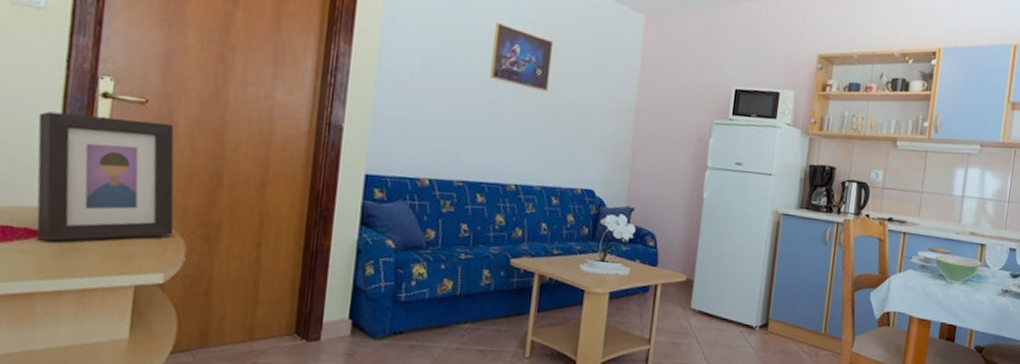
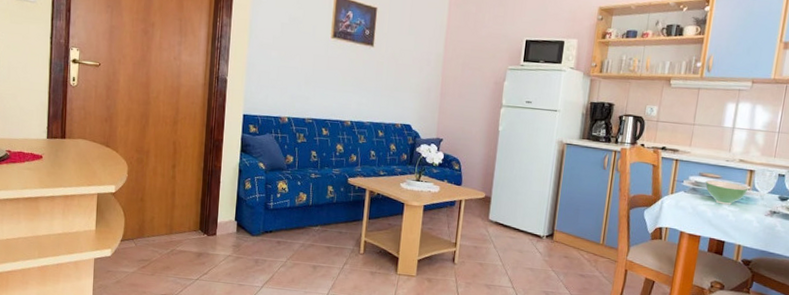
picture frame: present [36,111,174,241] -> none [35,74,120,162]

